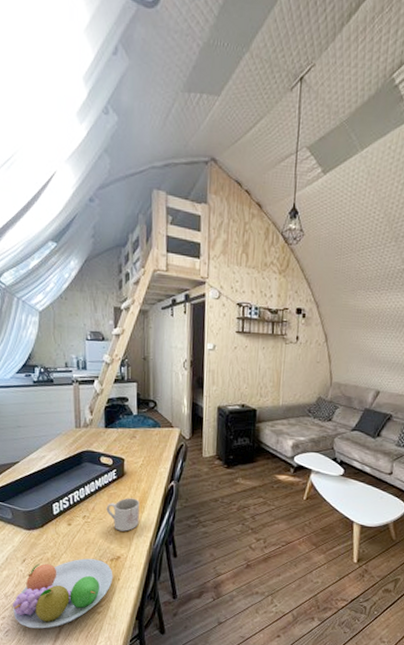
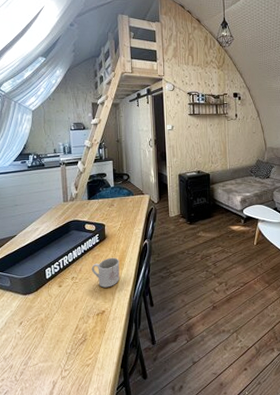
fruit bowl: present [13,558,113,629] -> none [11,315,100,387]

